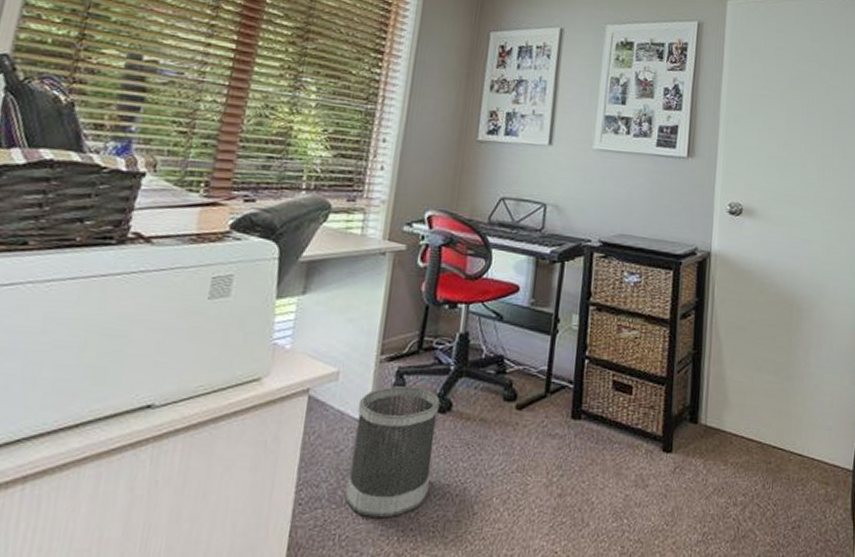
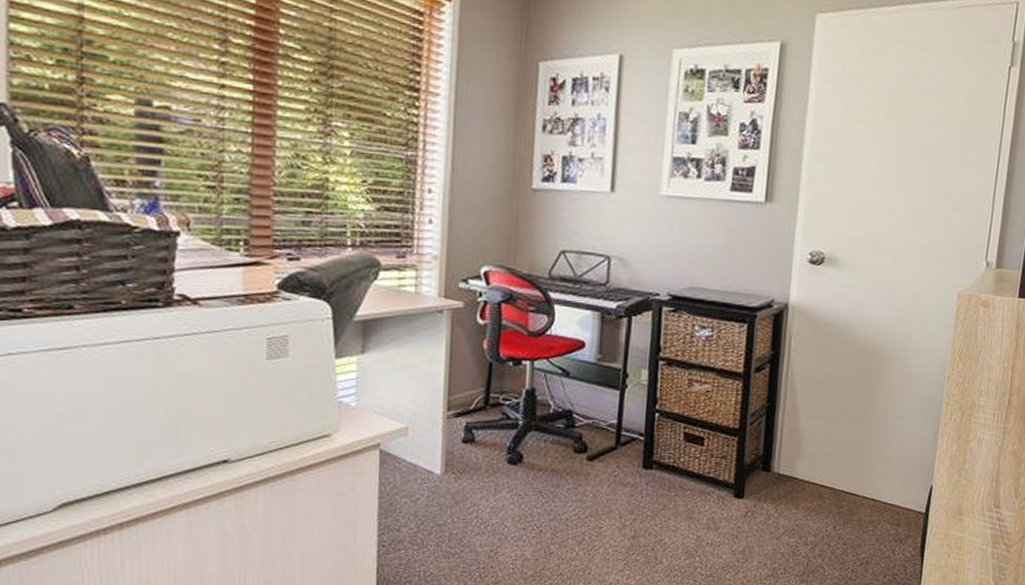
wastebasket: present [345,386,441,517] -> none [426,440,511,556]

